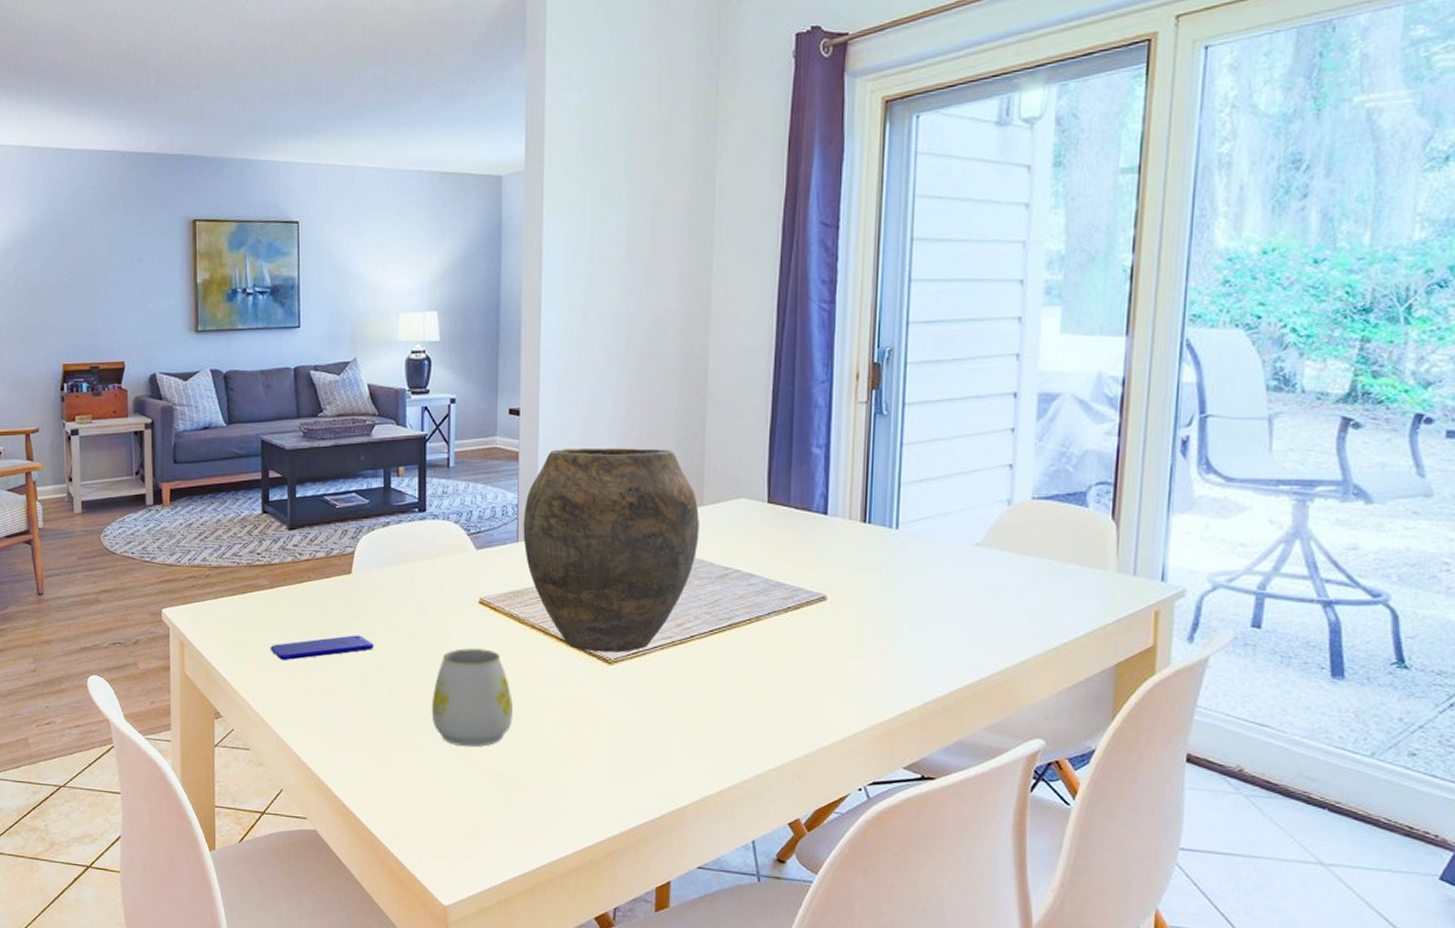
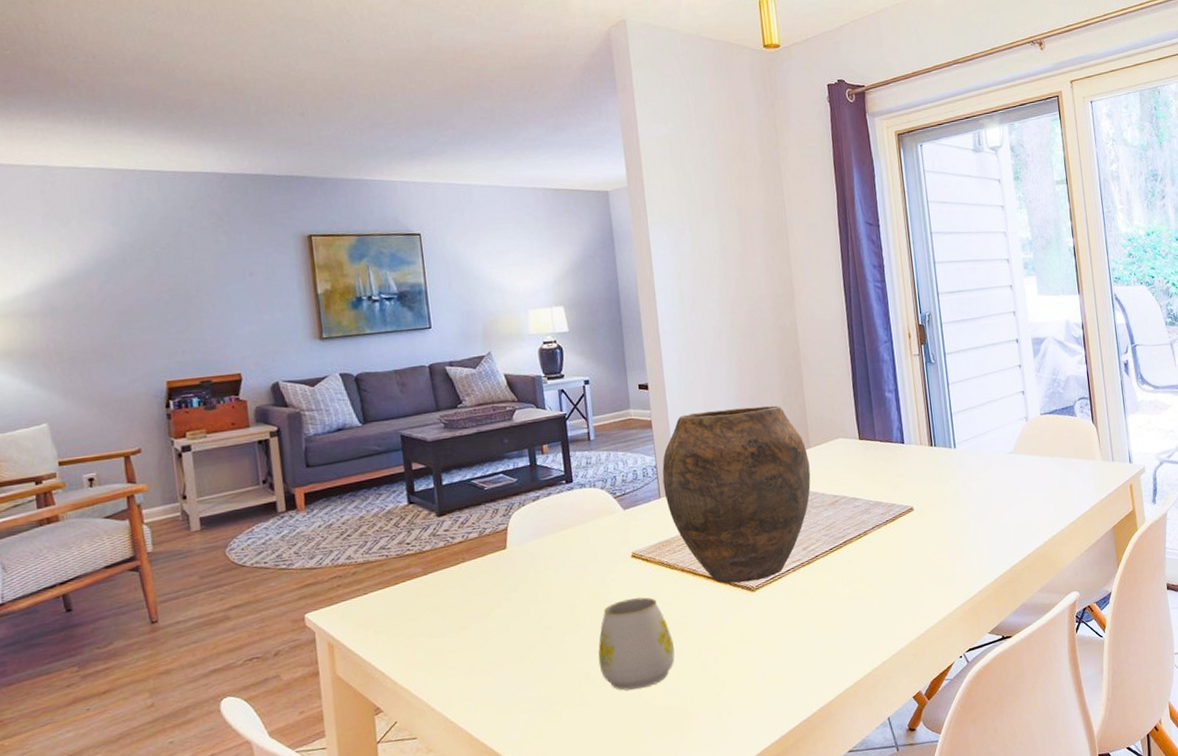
smartphone: present [270,635,374,660] -> none [429,605,537,643]

